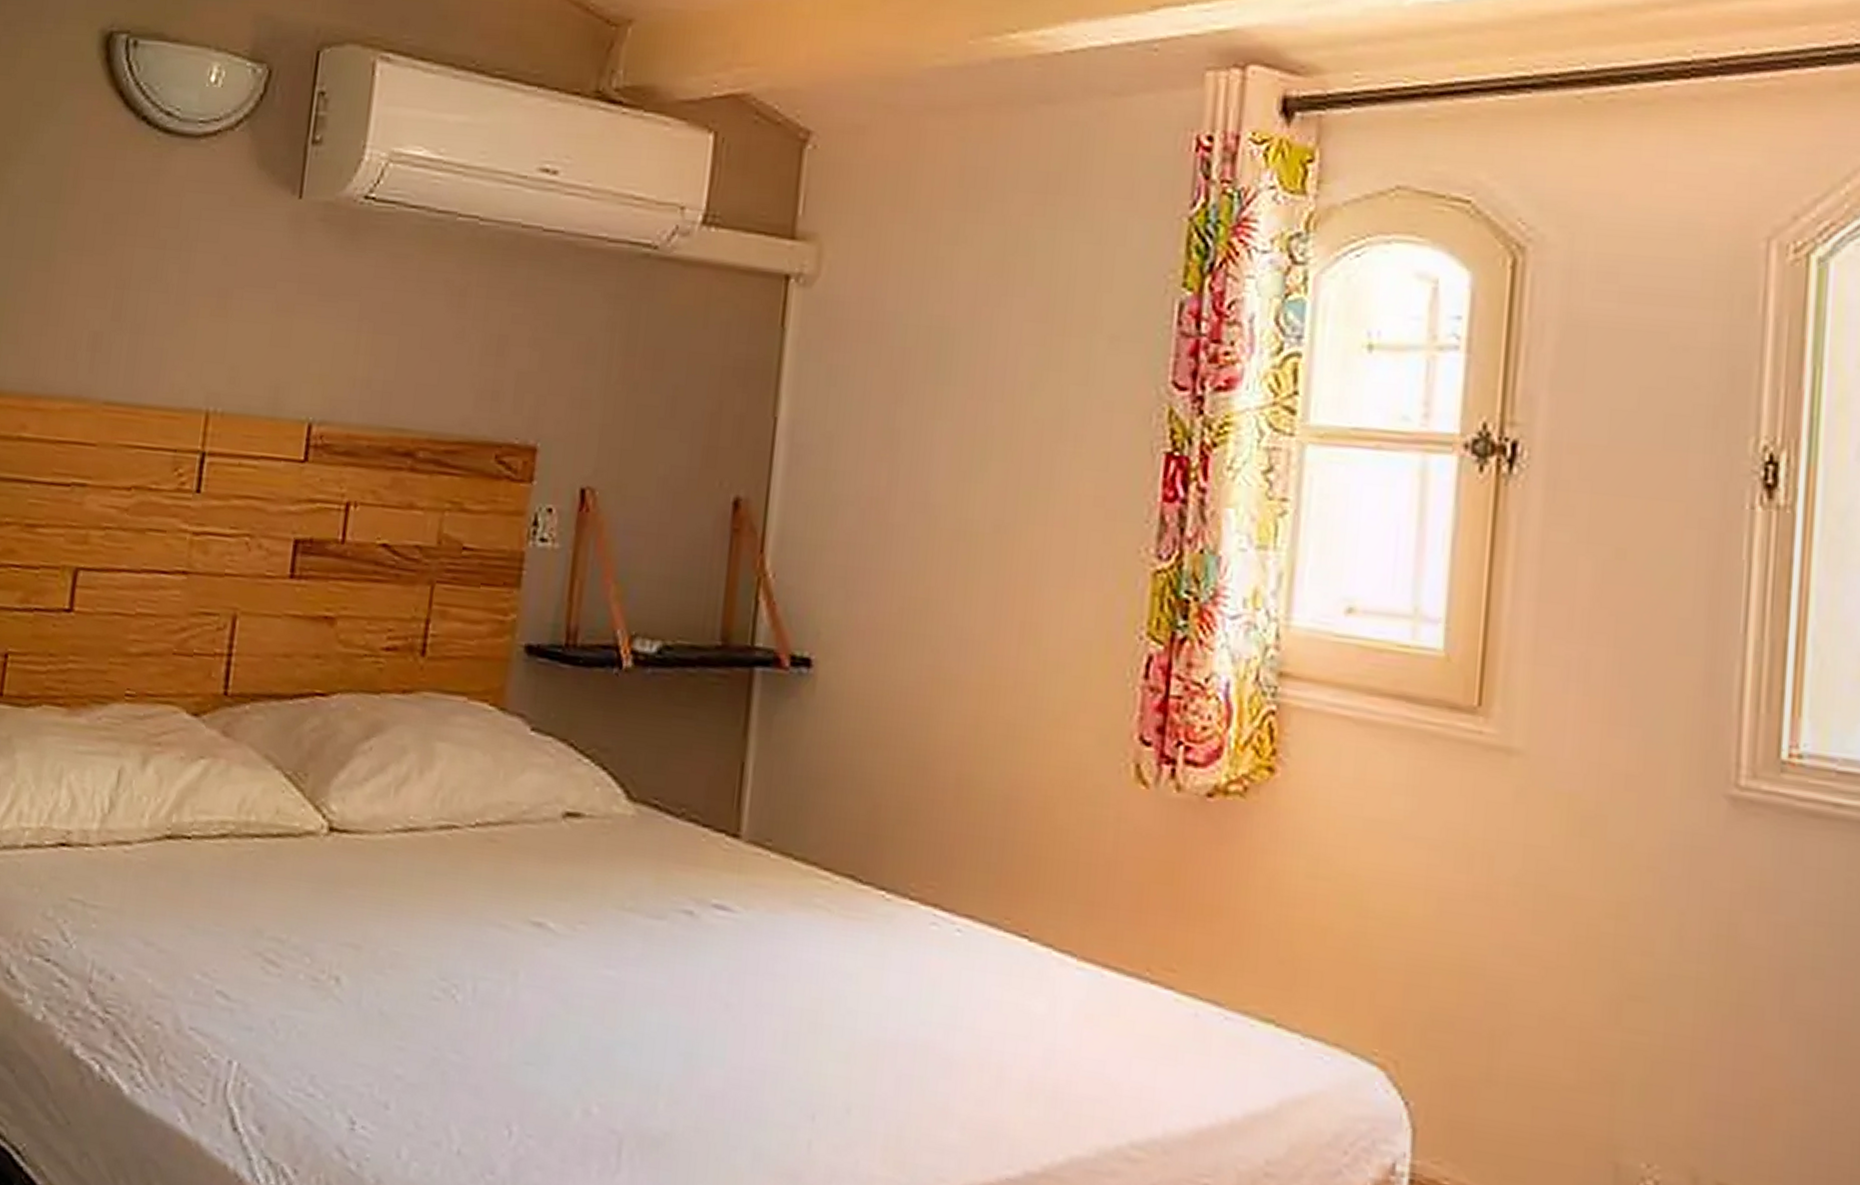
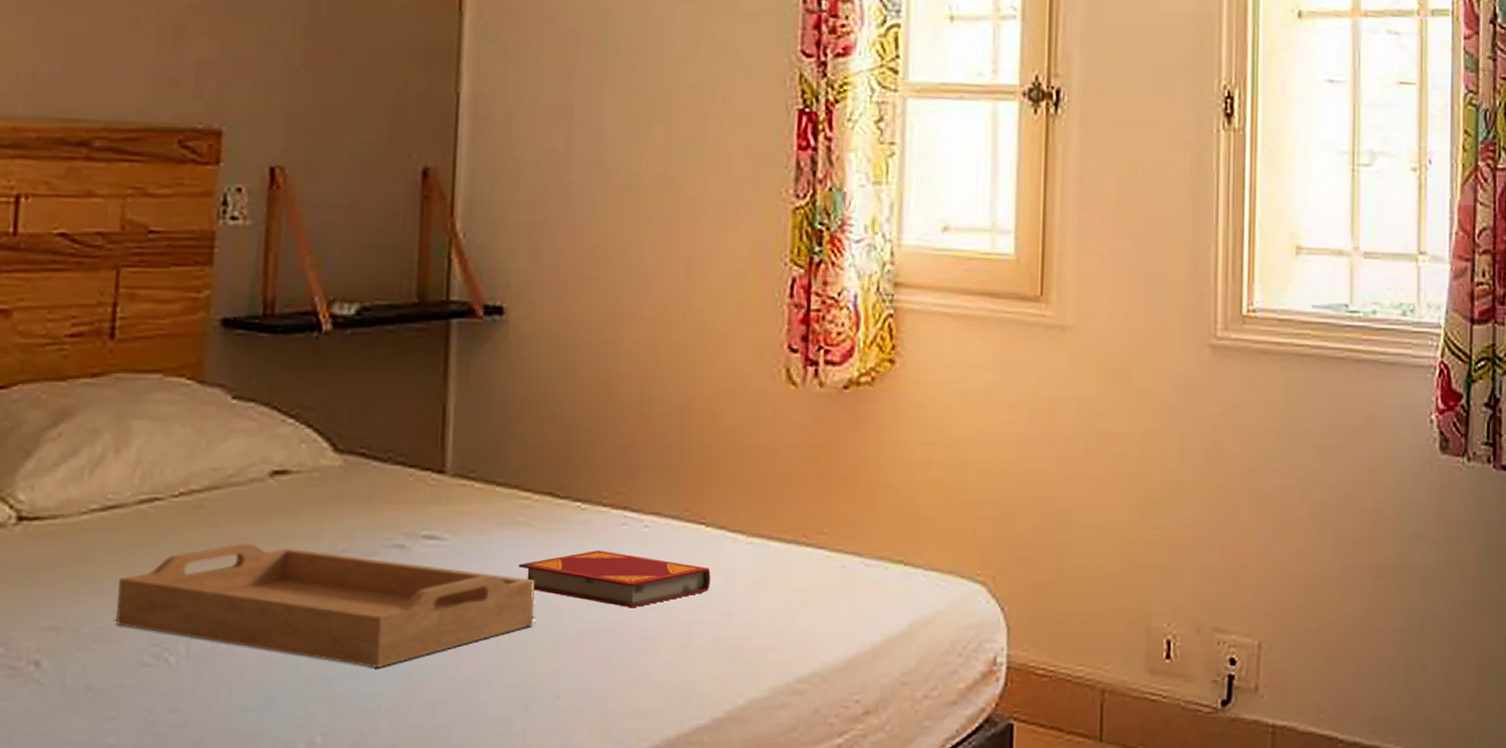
serving tray: none [409,884,830,1043] -> present [115,542,535,668]
hardback book: none [812,949,1032,1024] -> present [518,550,711,608]

